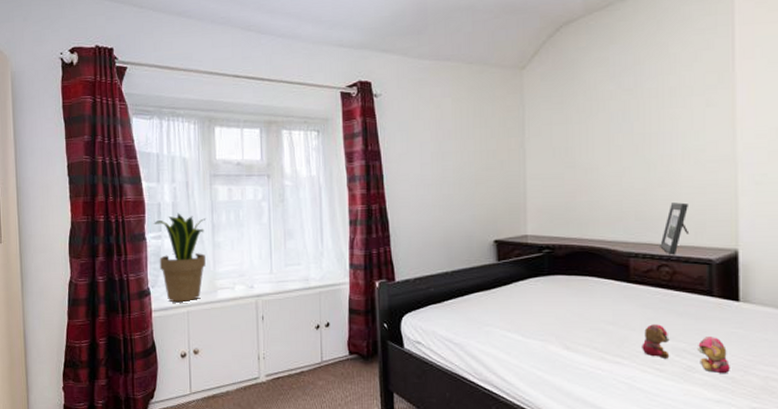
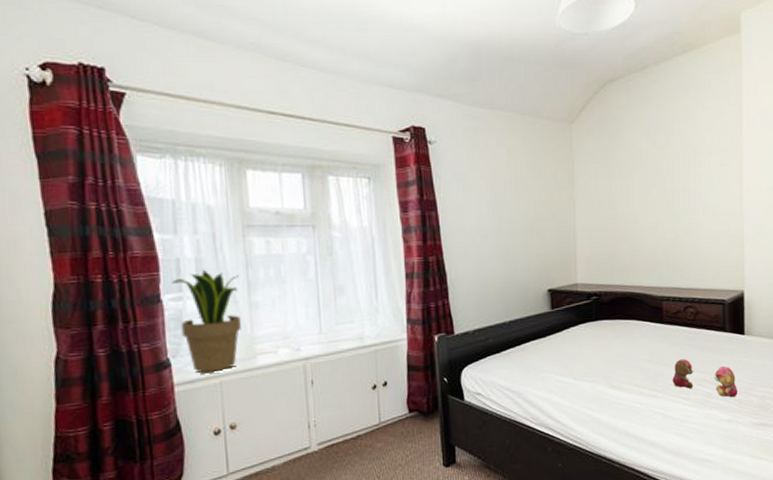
picture frame: present [660,202,690,255] -> none [686,251,709,298]

